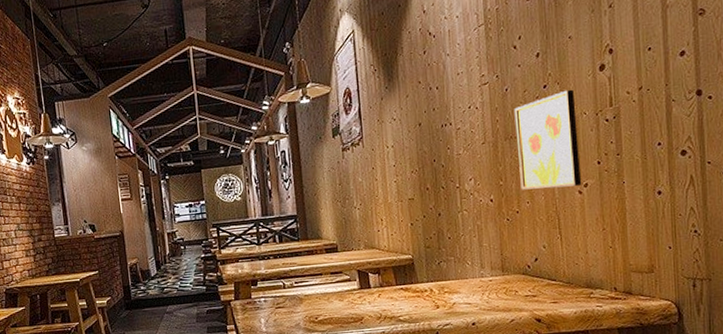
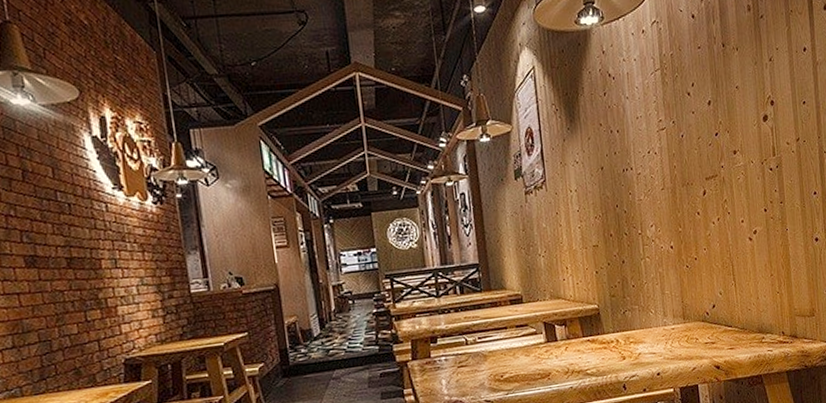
wall art: present [514,89,582,190] -> none [690,138,752,237]

